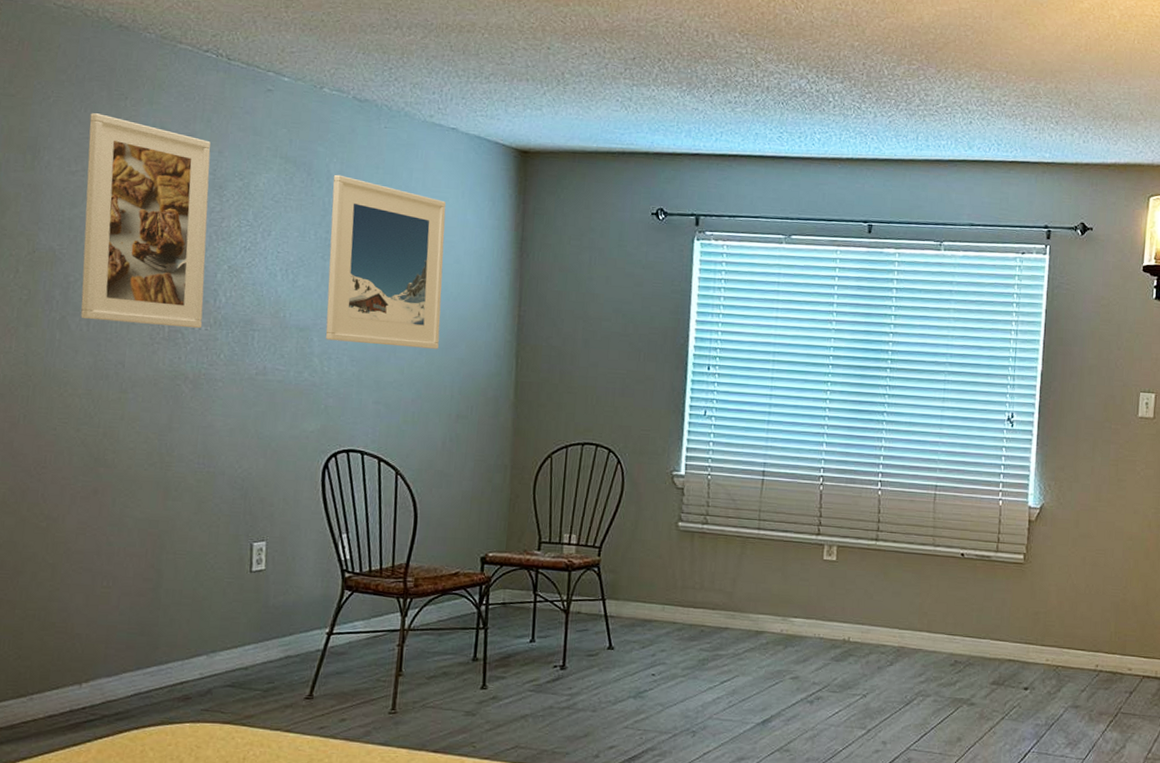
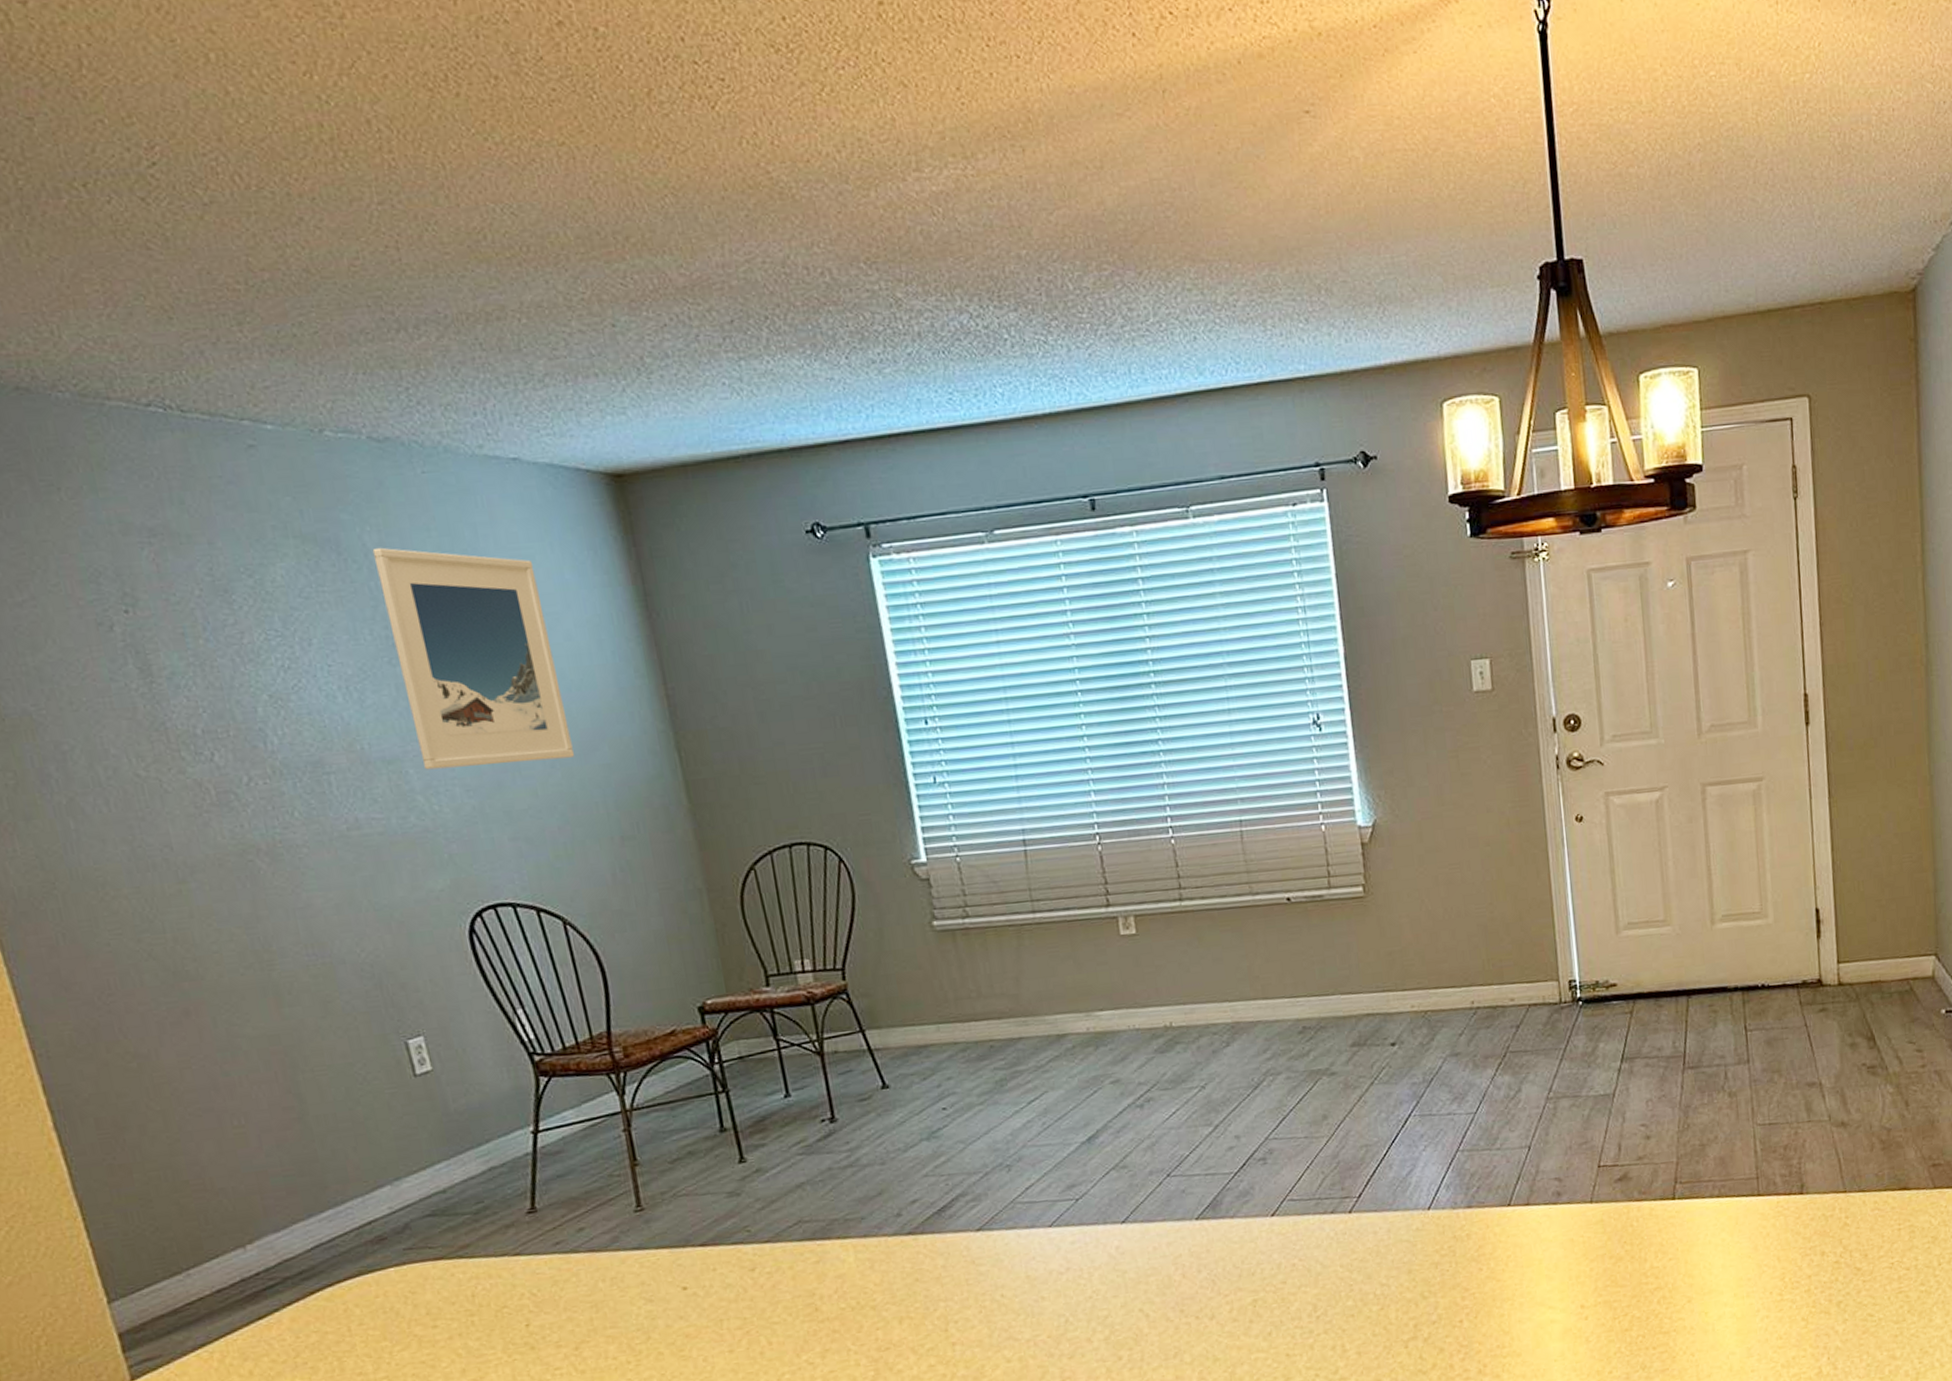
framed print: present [80,113,211,329] -> none [16,517,259,797]

